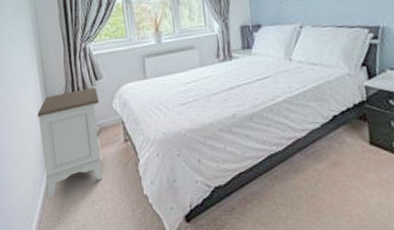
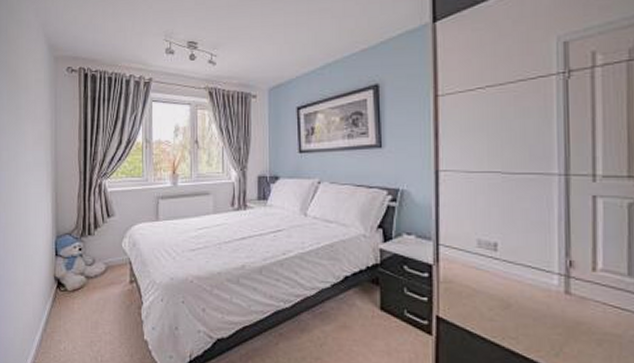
nightstand: present [37,88,103,199] -> none [46,225,109,335]

